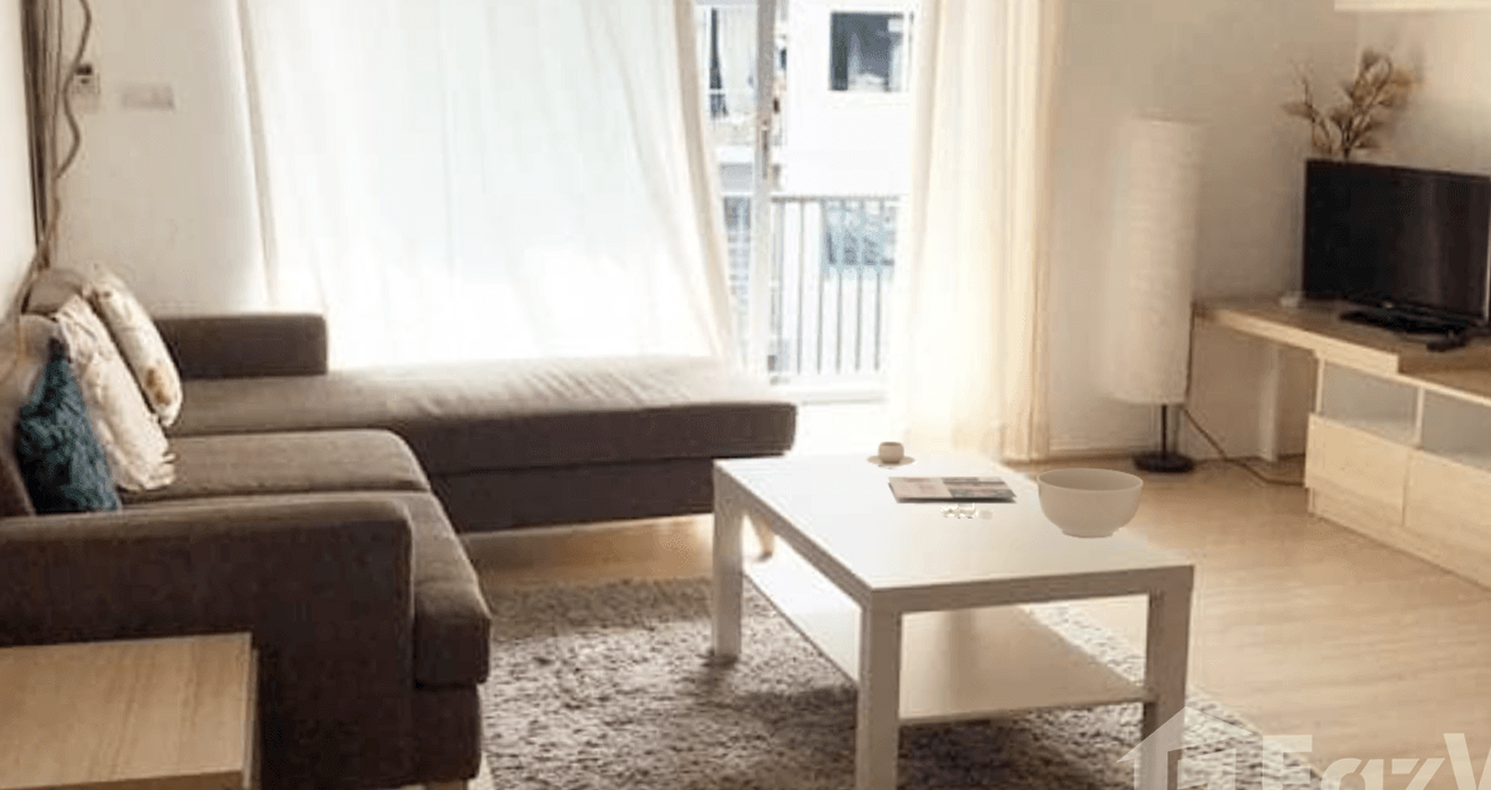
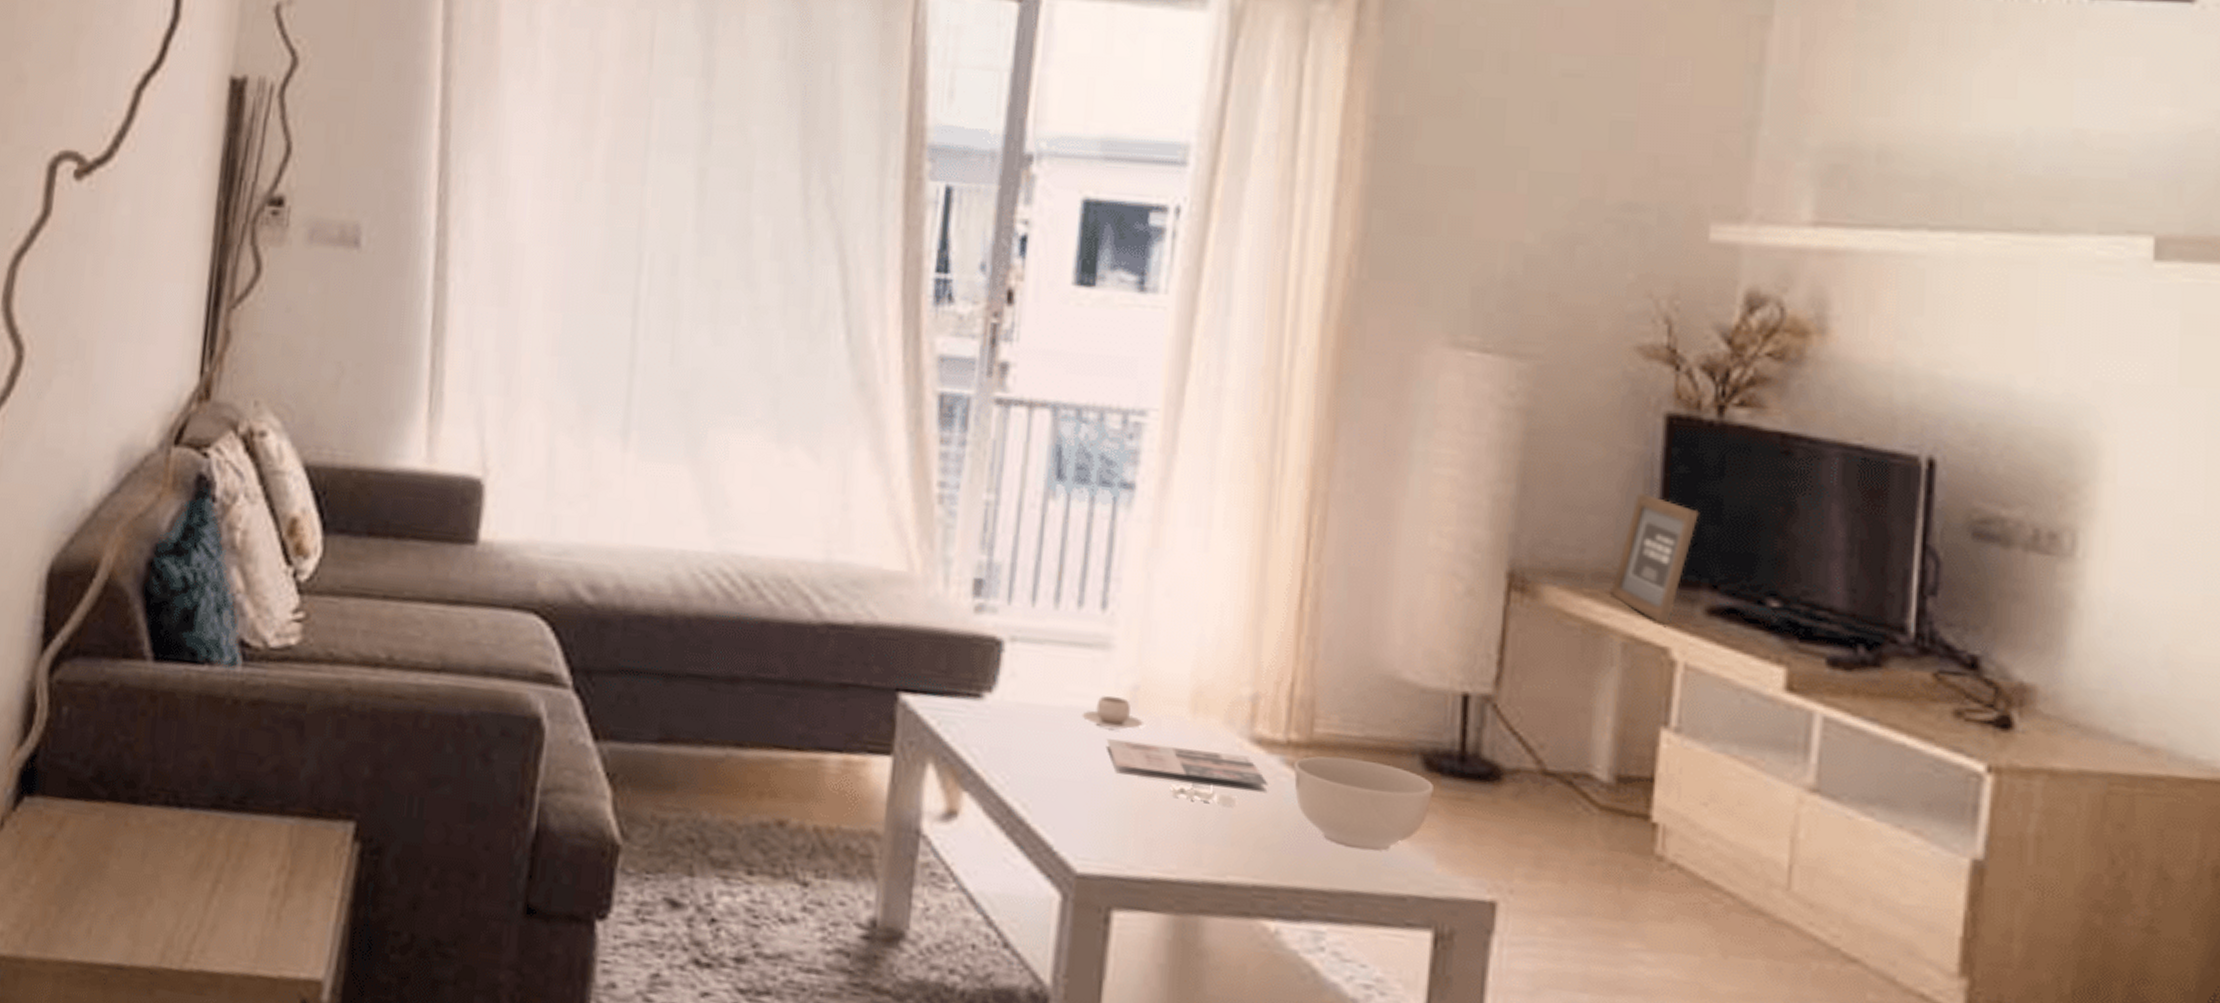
picture frame: none [1269,227,1332,331] -> present [1610,493,1699,624]

